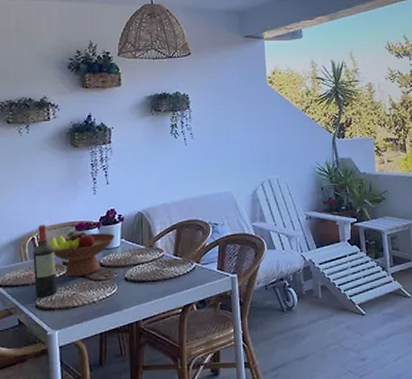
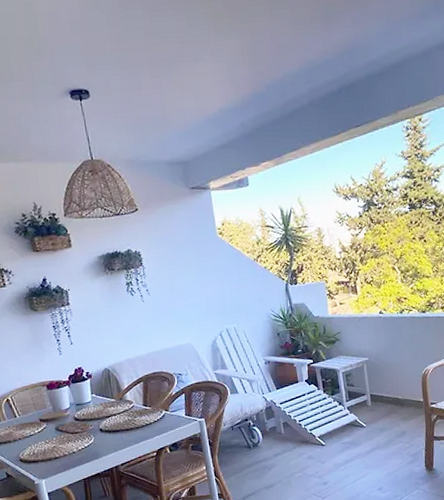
wine bottle: present [33,225,58,297] -> none [9,386,39,452]
fruit bowl: present [49,231,115,277] -> none [23,389,86,432]

